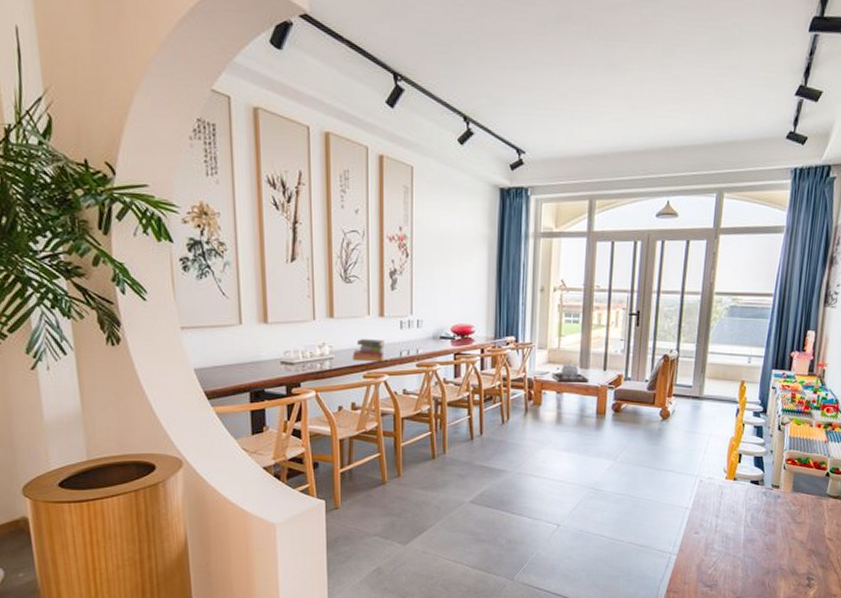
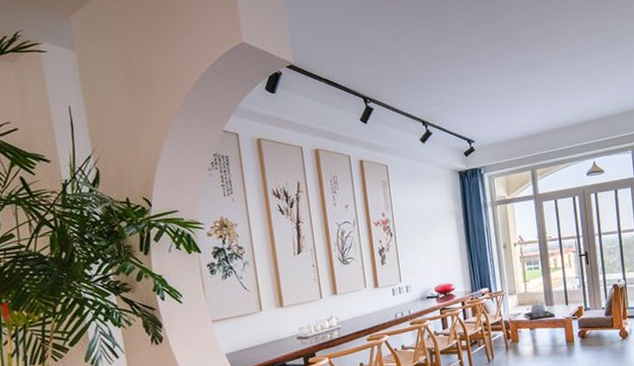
books: present [352,339,385,362] -> none [356,306,383,328]

